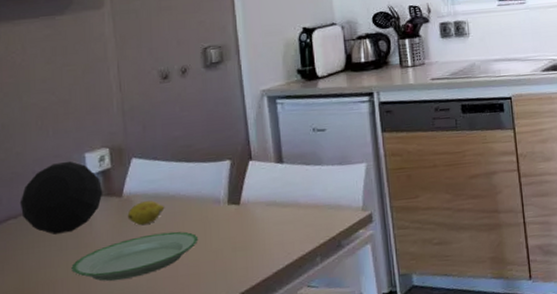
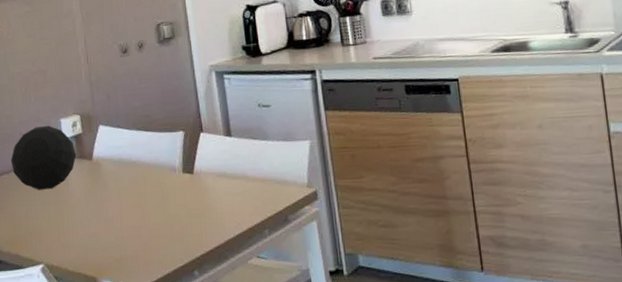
plate: present [71,231,199,281] -> none [53,195,158,236]
fruit: present [127,200,165,226] -> none [97,165,128,188]

